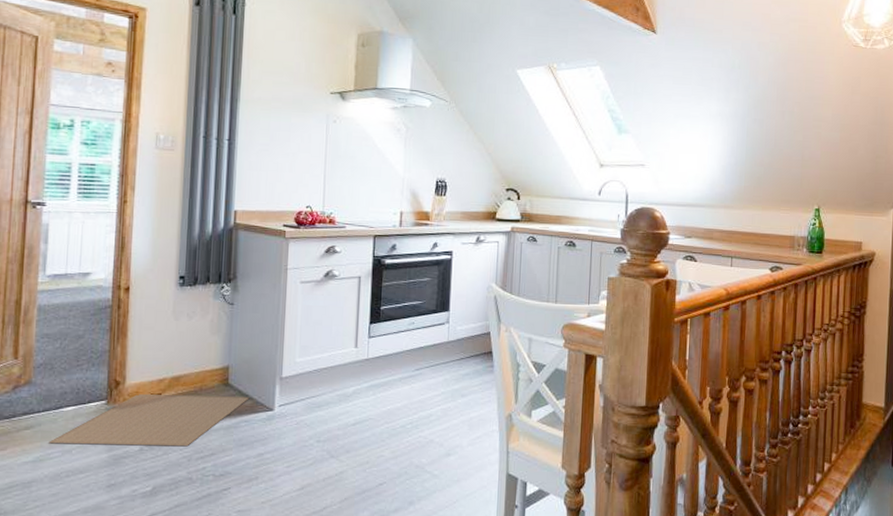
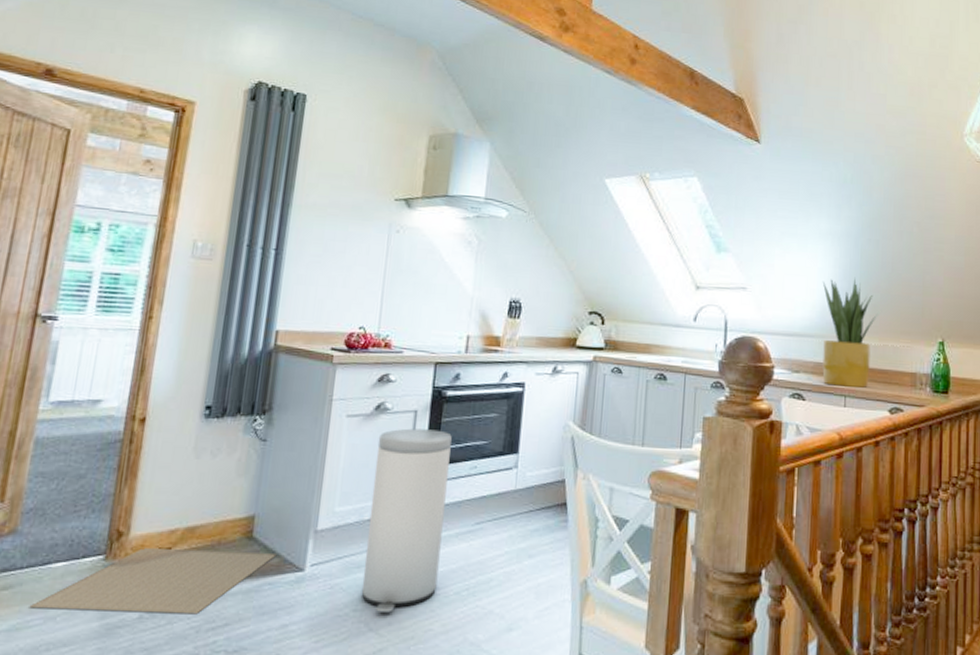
pedal bin: none [322,292,392,443] -> present [361,428,452,612]
planter: none [712,154,764,250] -> present [822,278,881,388]

